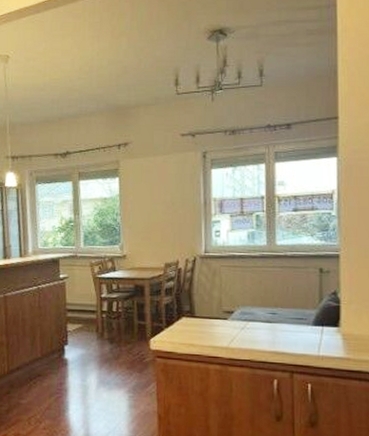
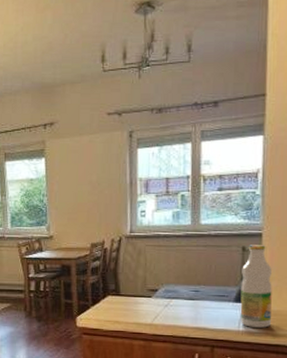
bottle: none [319,266,352,353] -> present [240,245,272,328]

